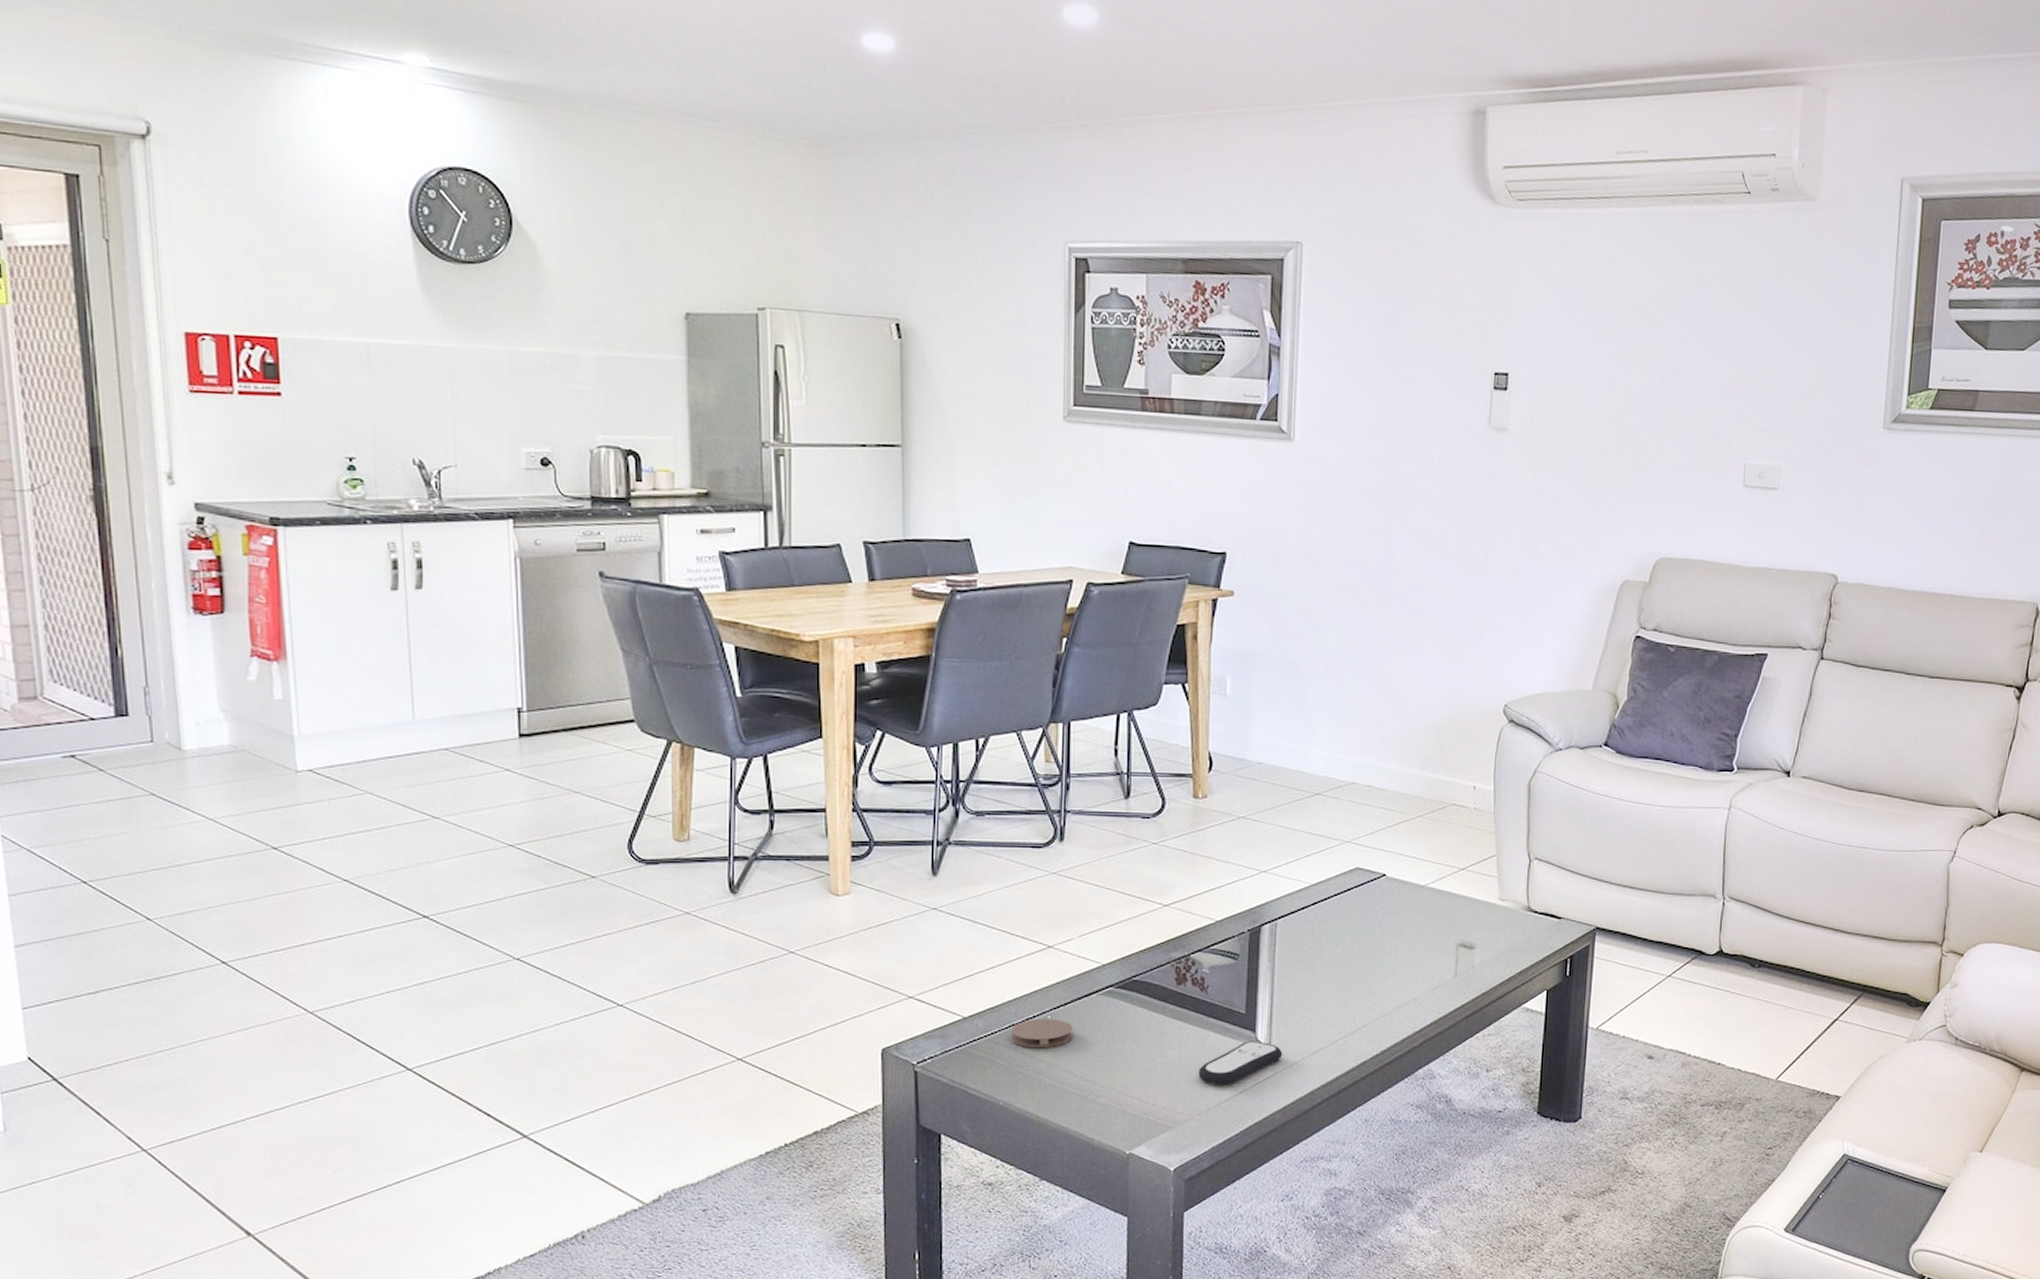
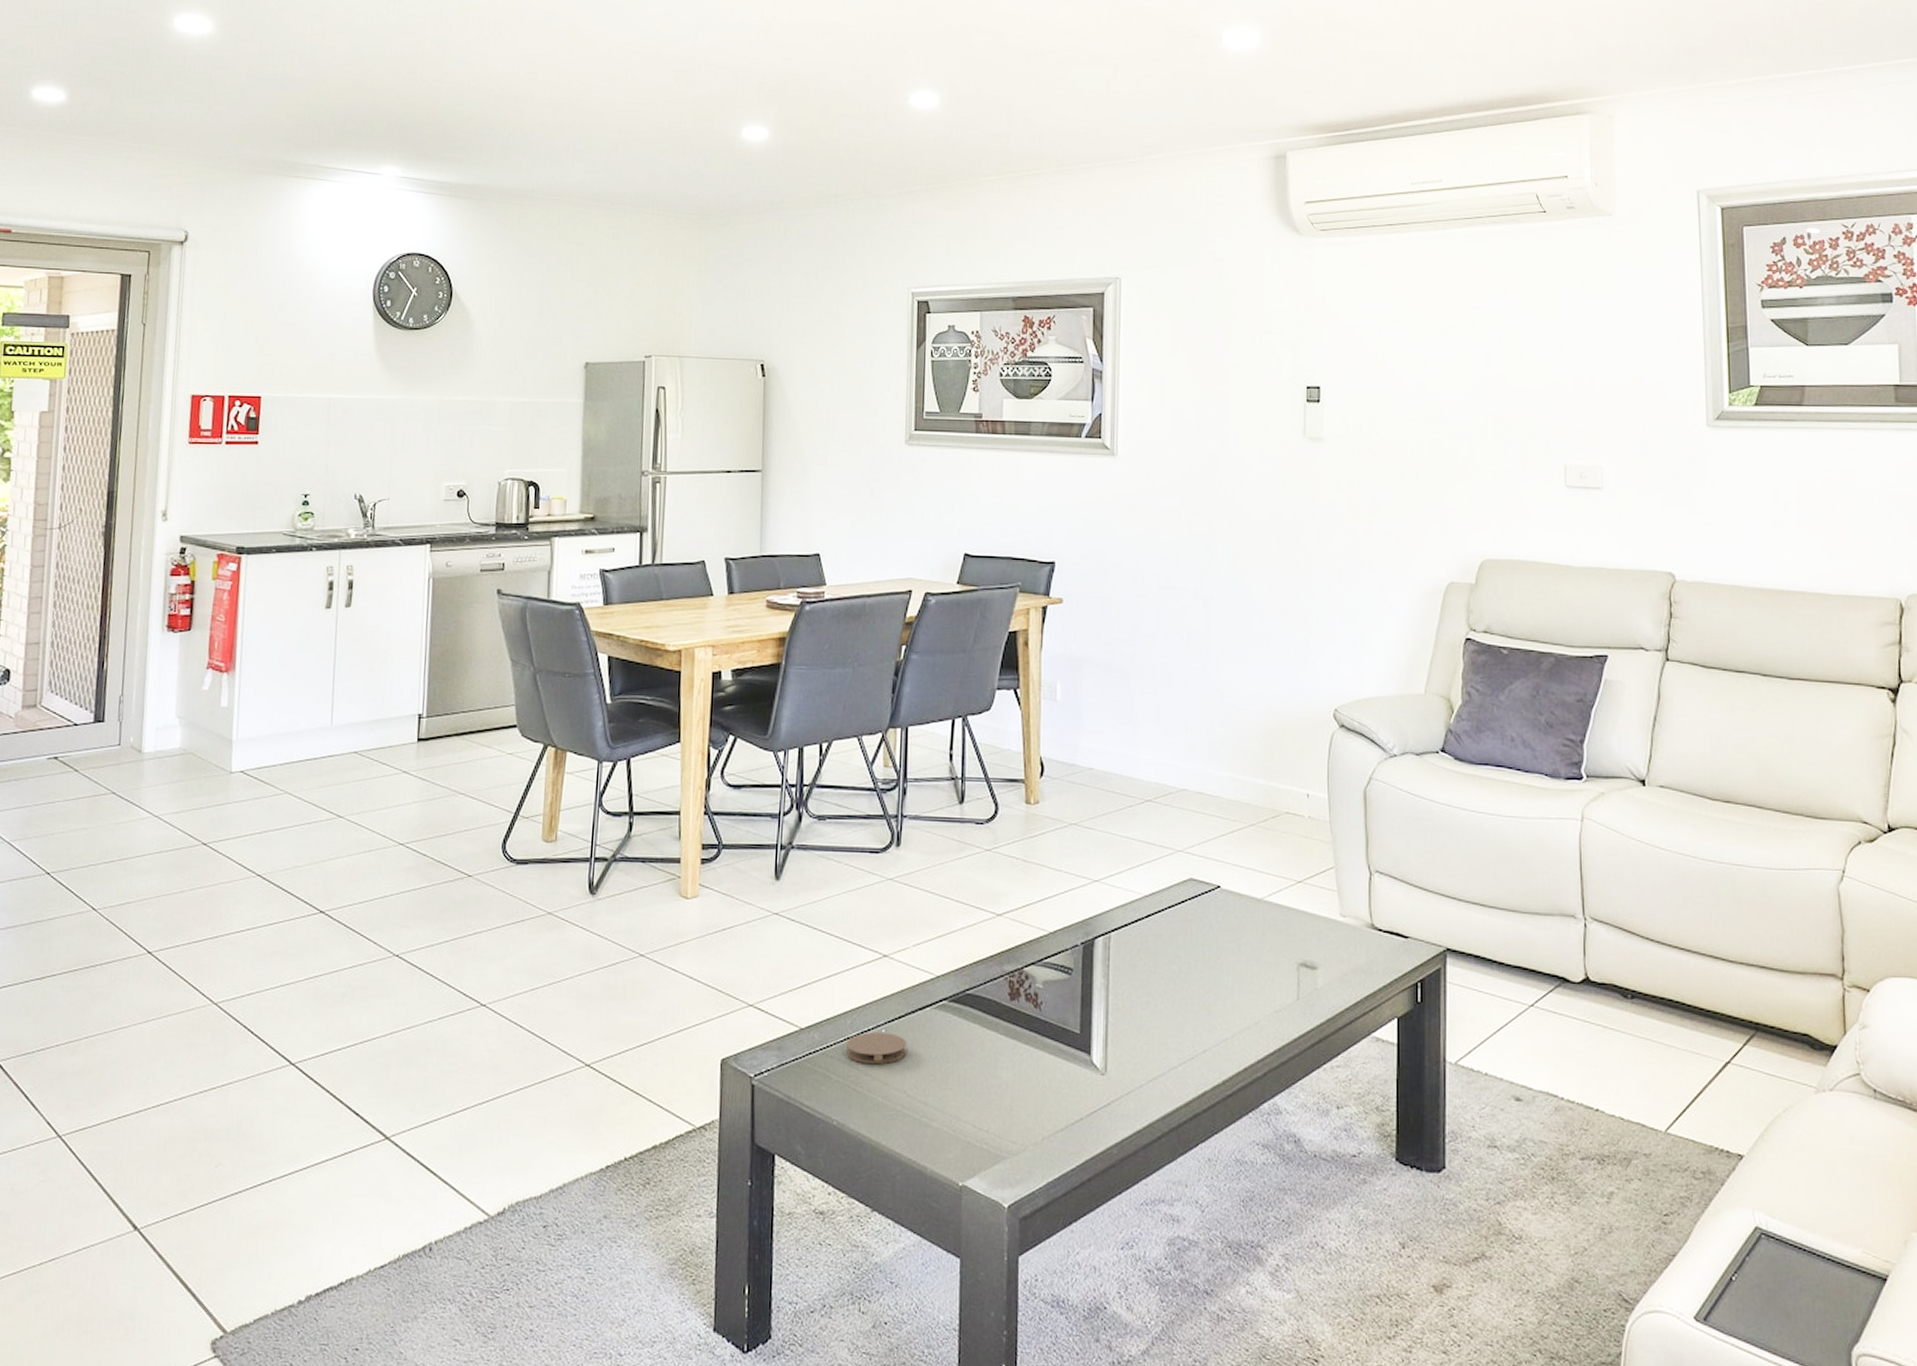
remote control: present [1198,1041,1283,1086] -> none [1033,1064,1120,1114]

